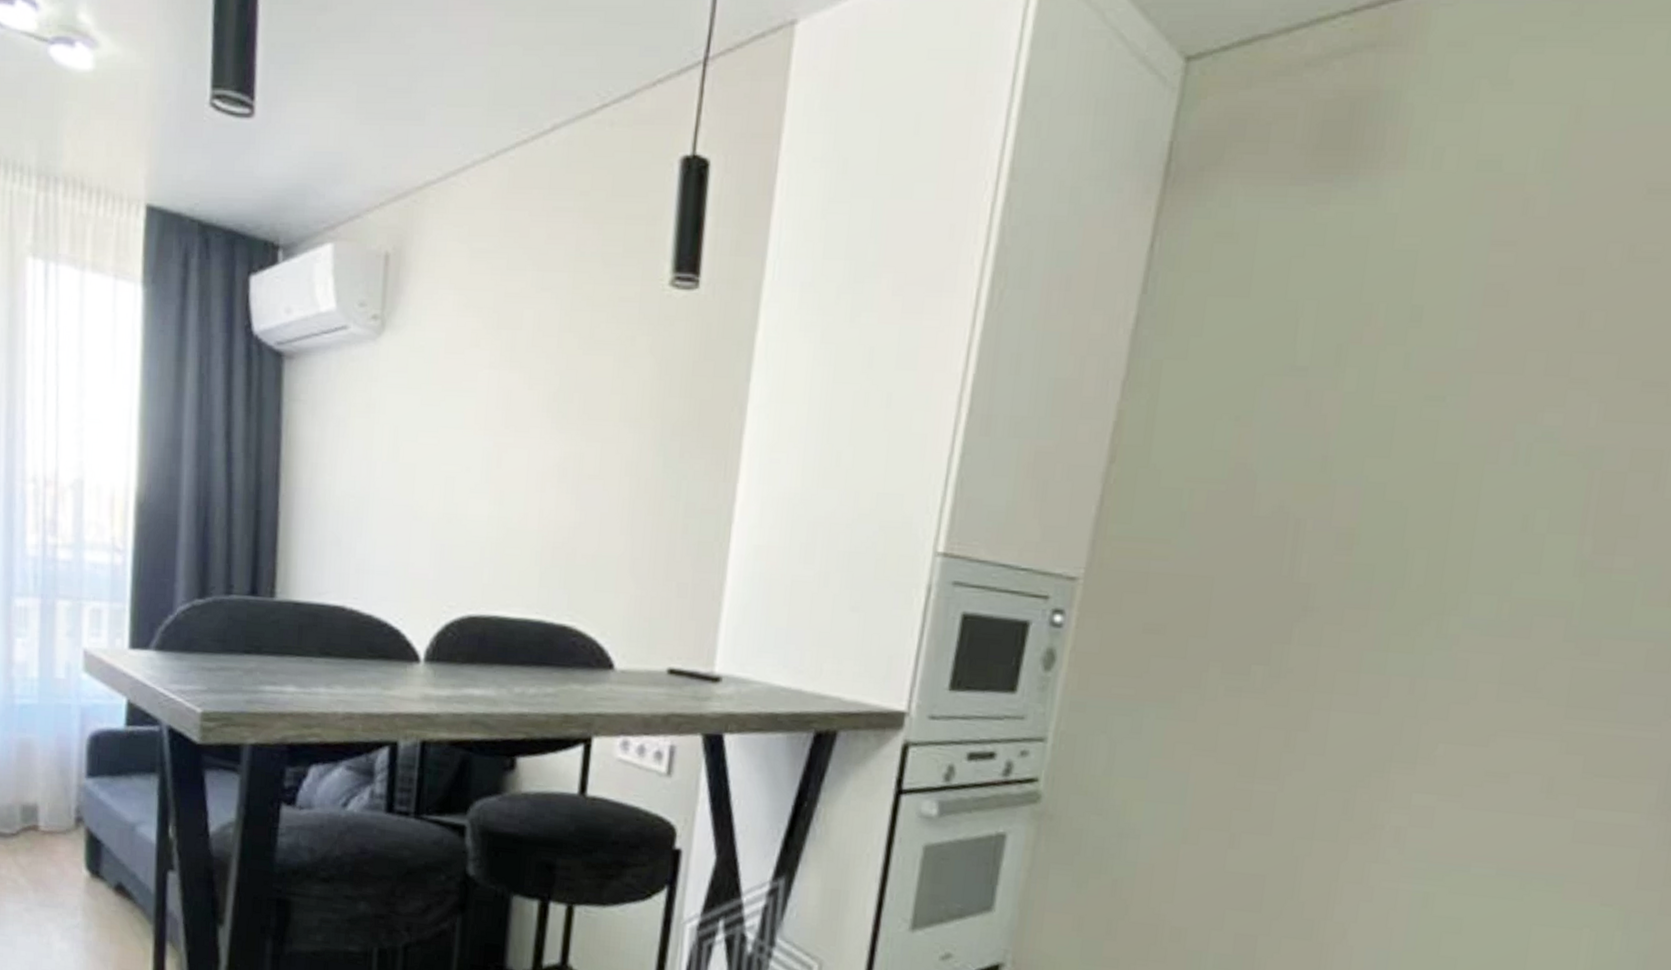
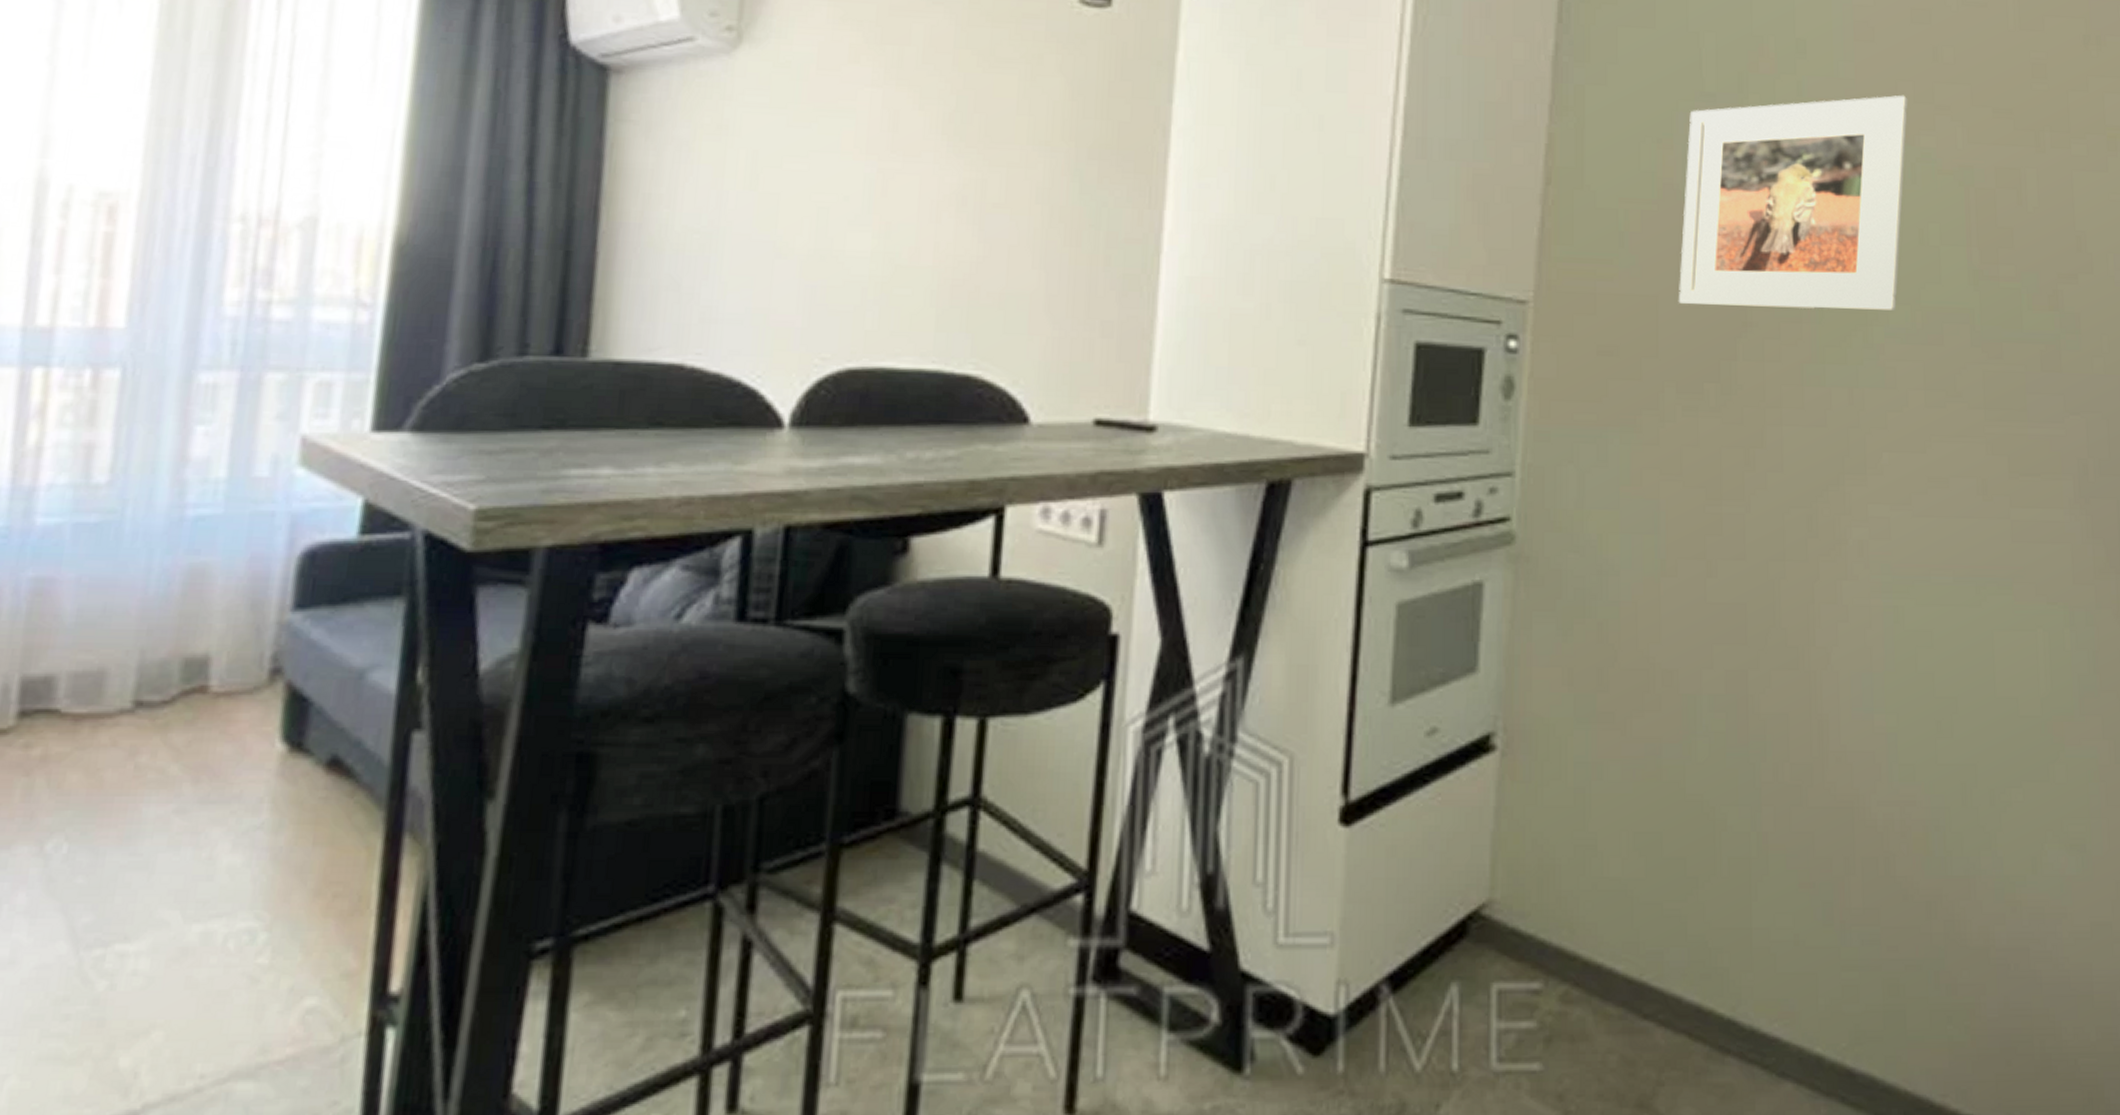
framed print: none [1235,367,1538,601] -> present [1678,95,1908,311]

